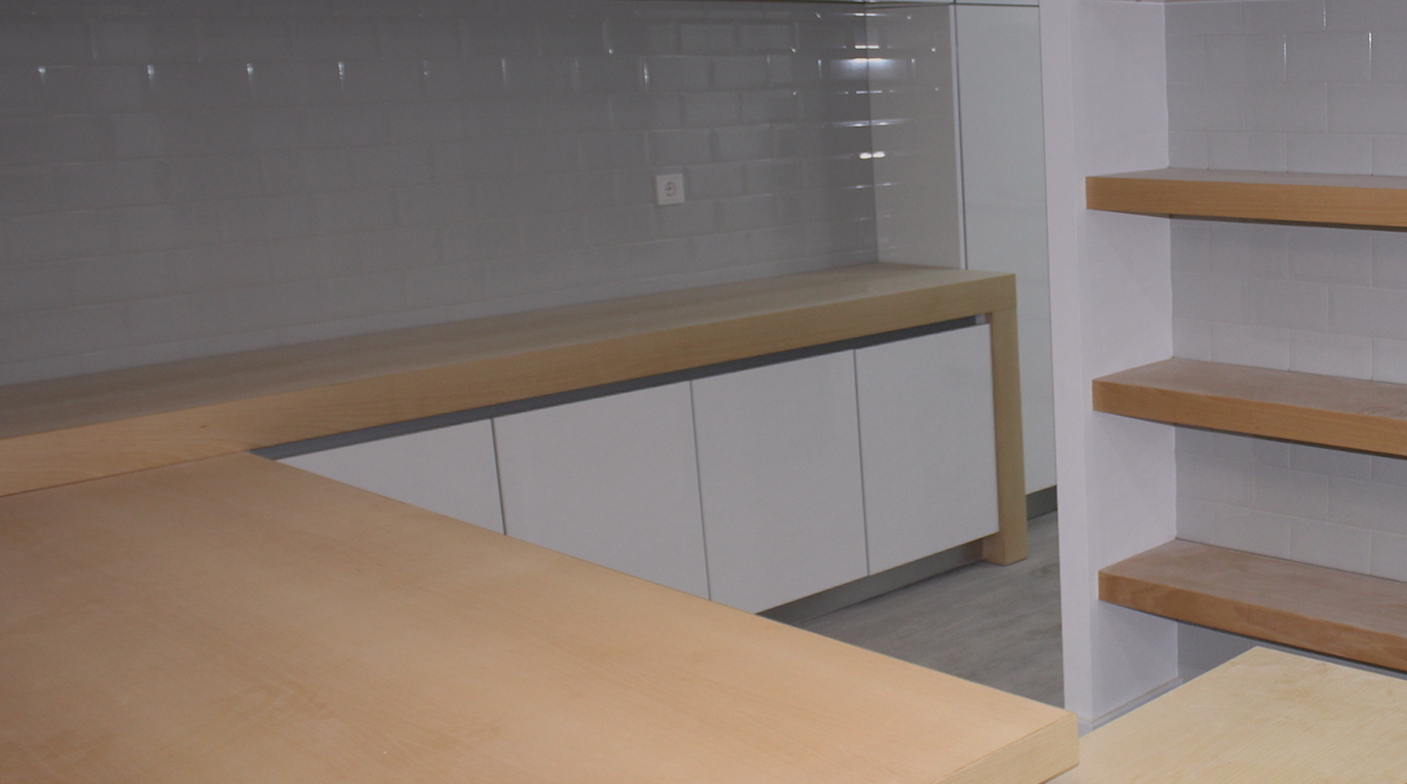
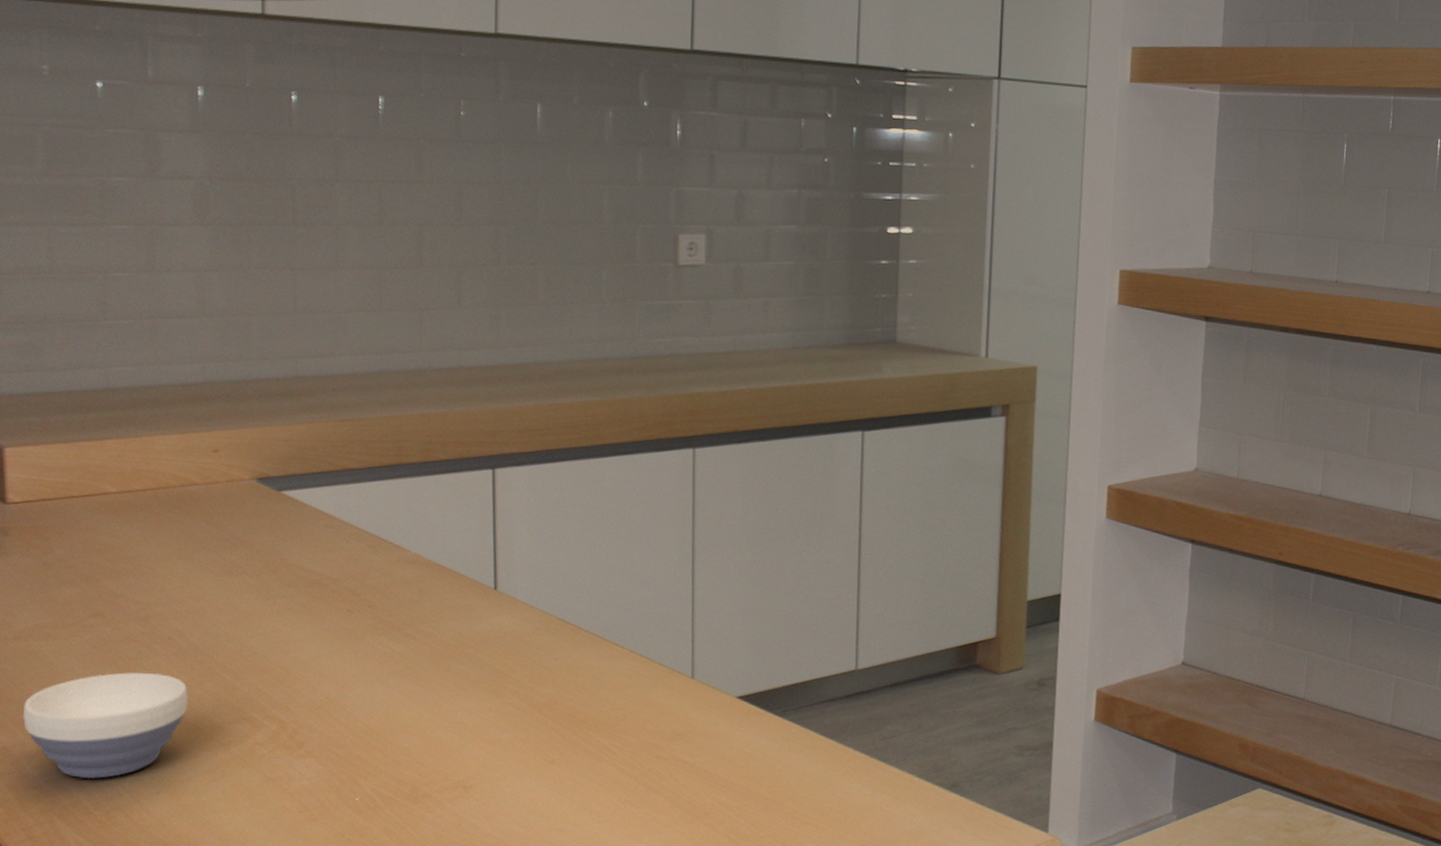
bowl: none [26,651,201,764] -> present [22,672,189,779]

